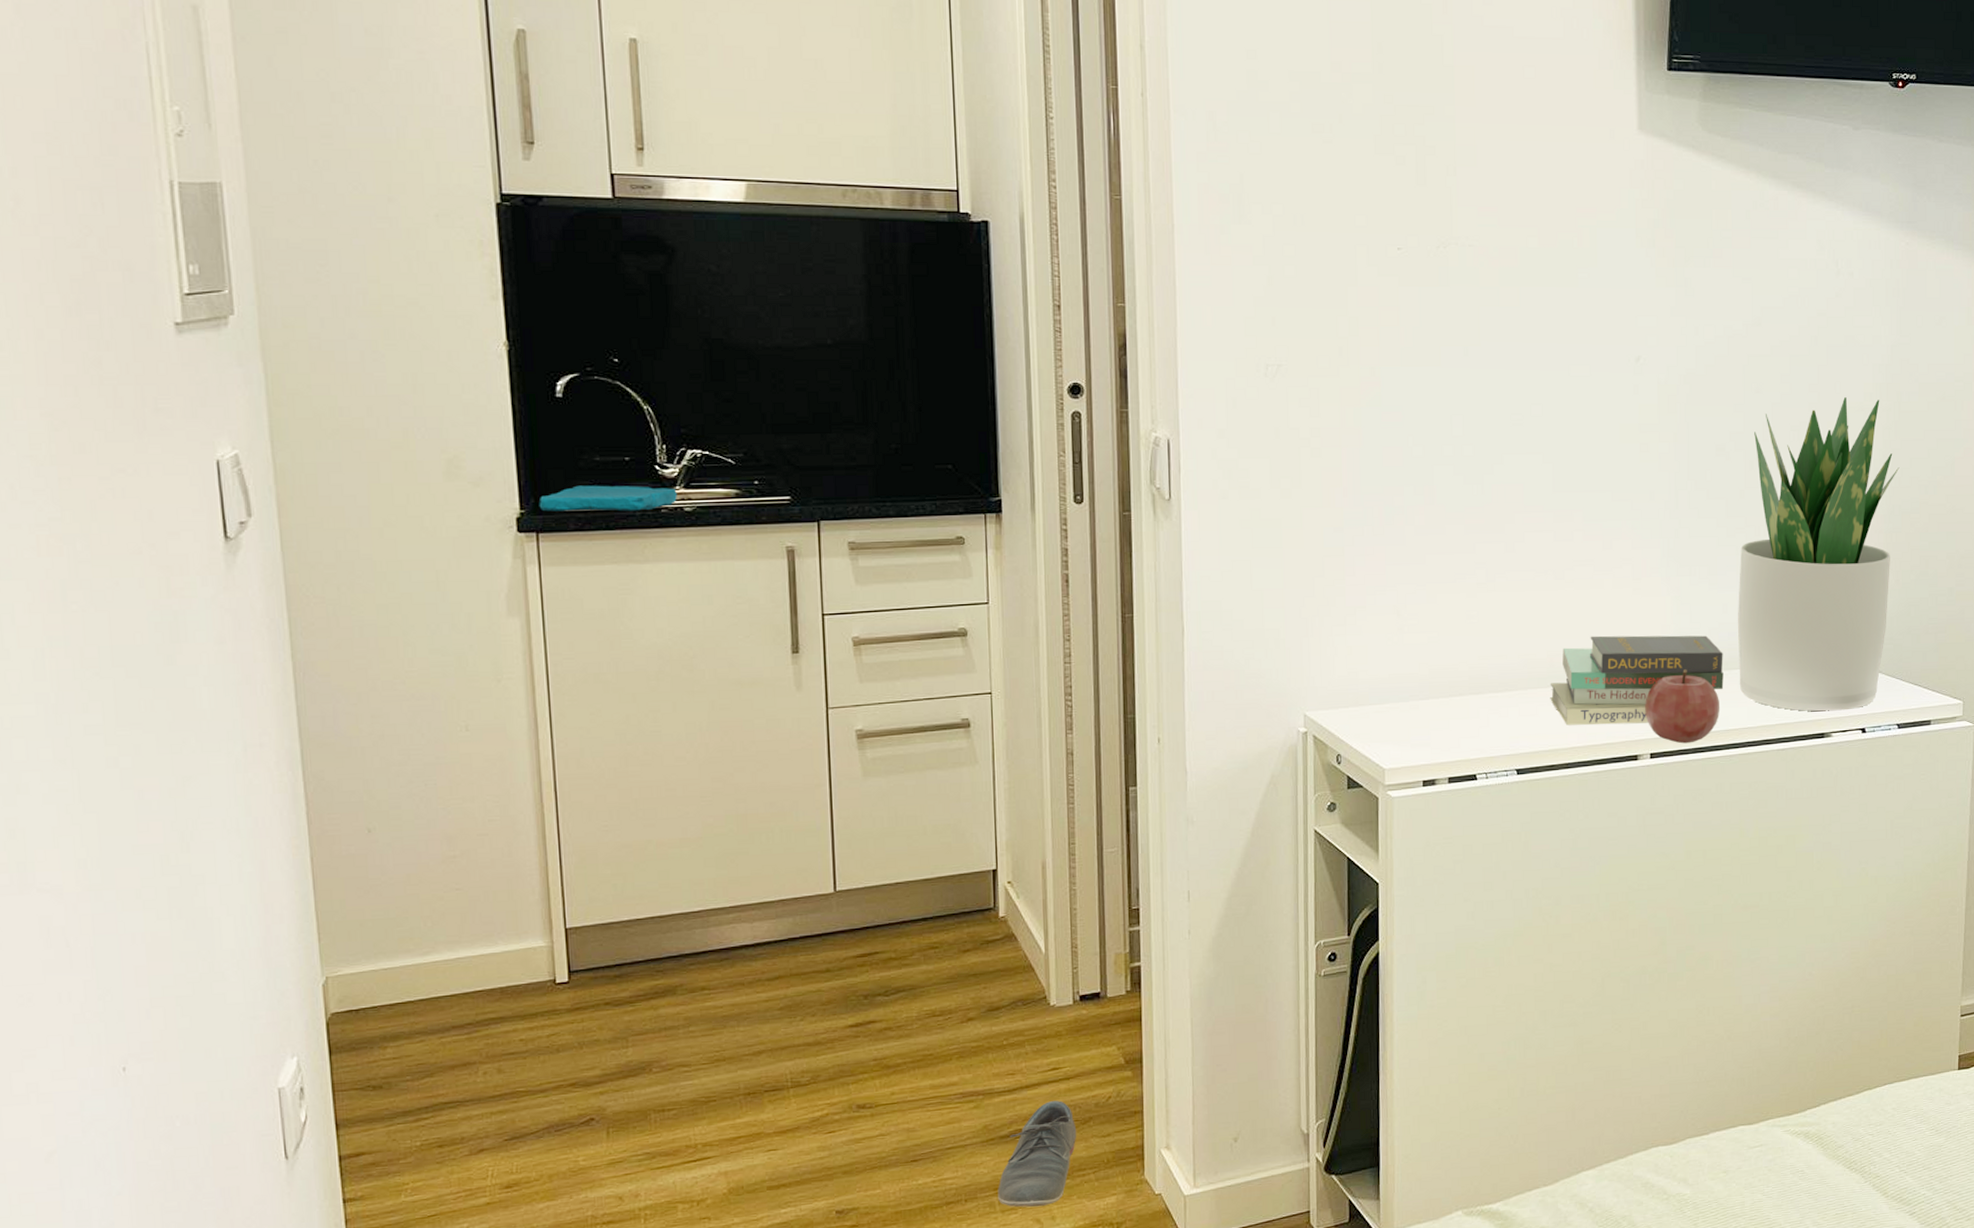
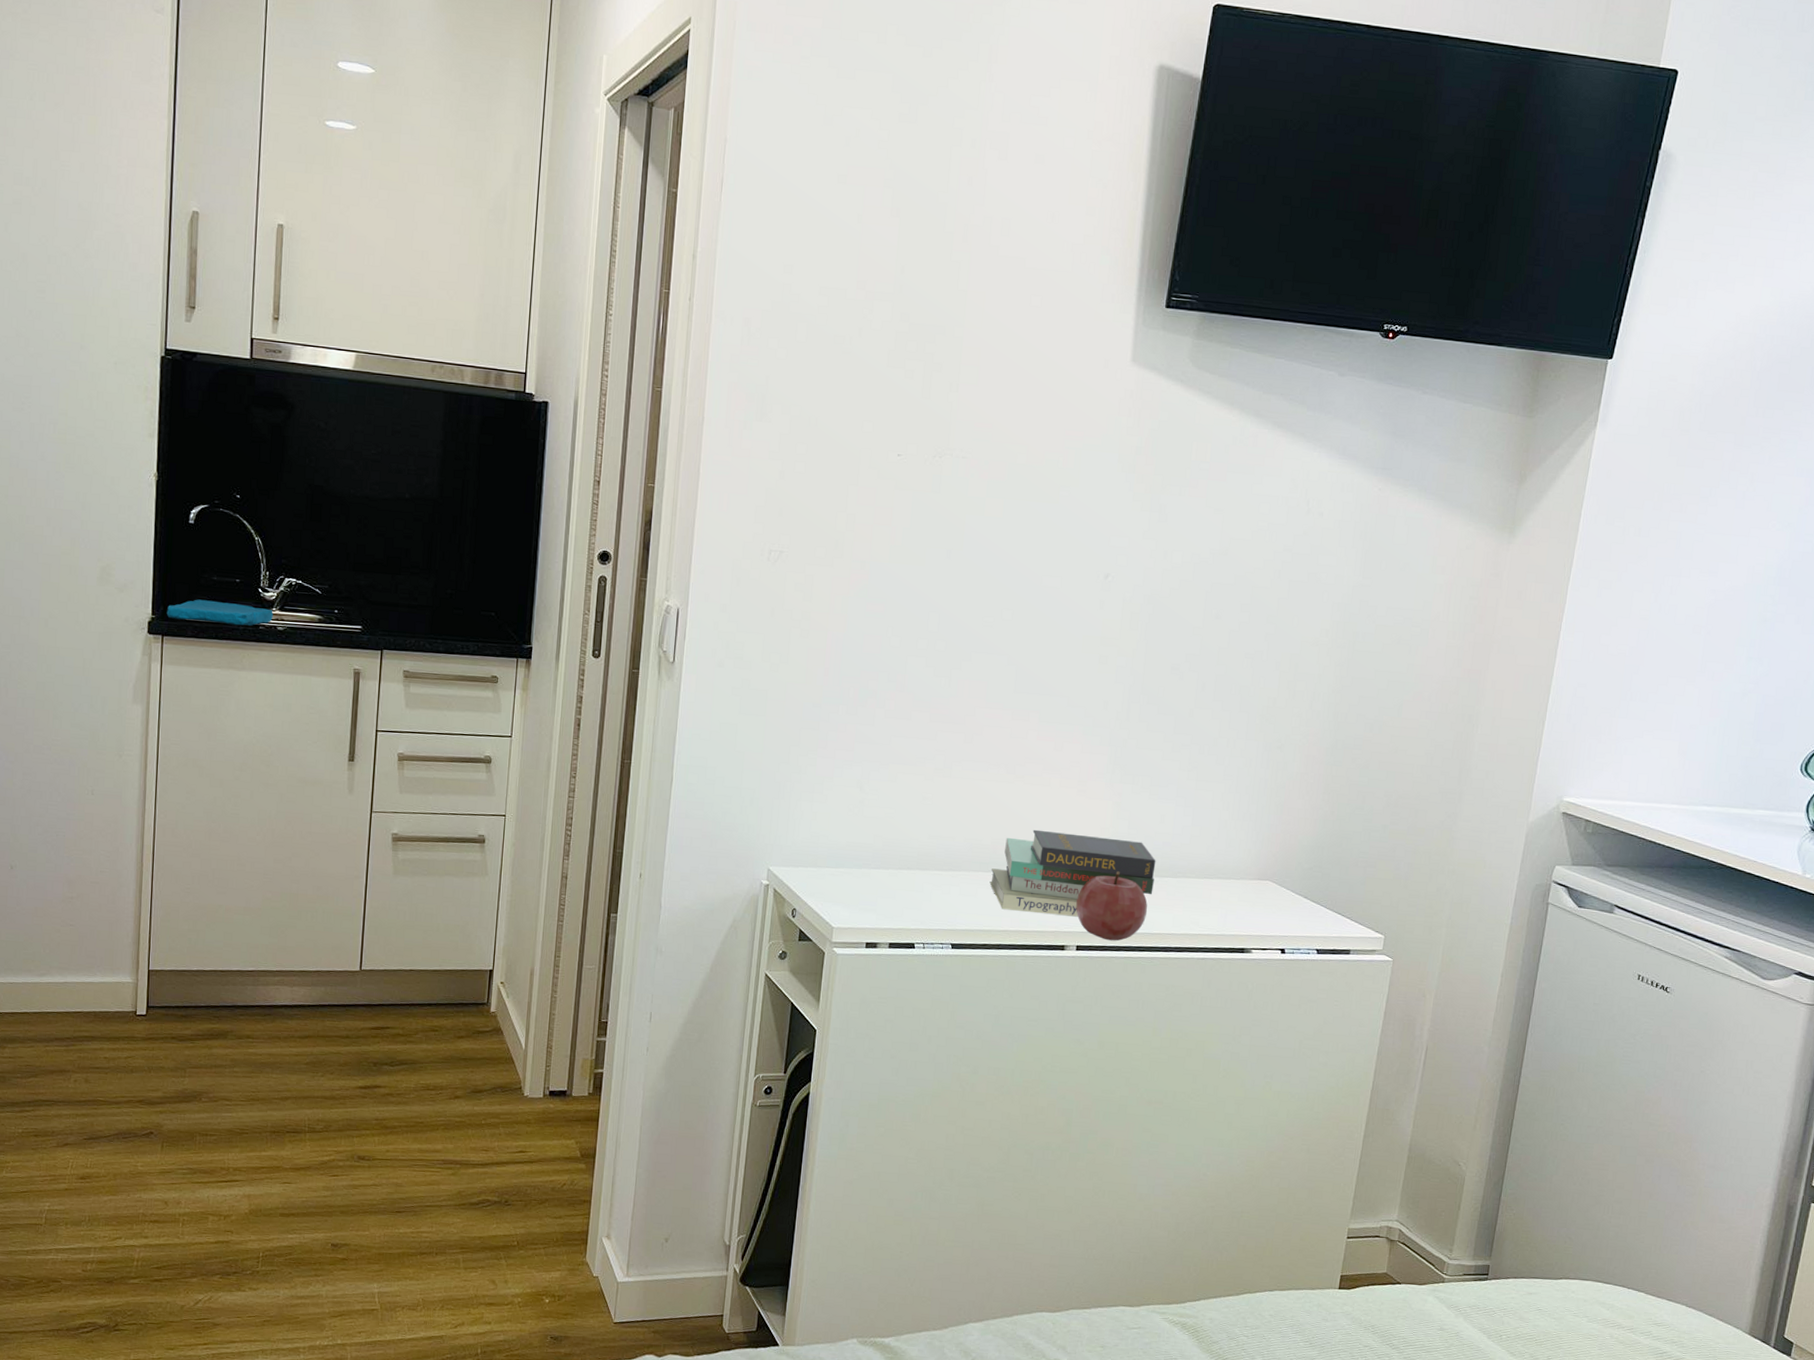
shoe: present [998,1100,1077,1208] -> none [463,1179,534,1270]
planter: present [1737,397,1900,712] -> none [1168,631,1348,930]

